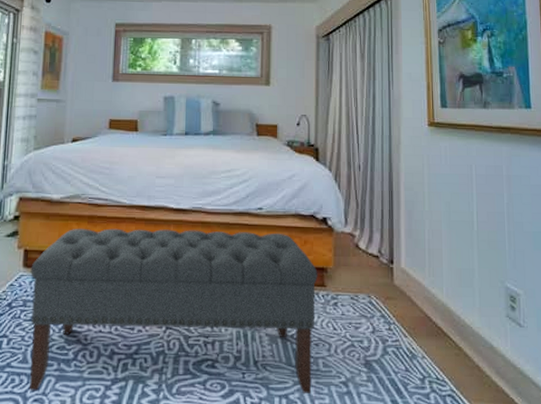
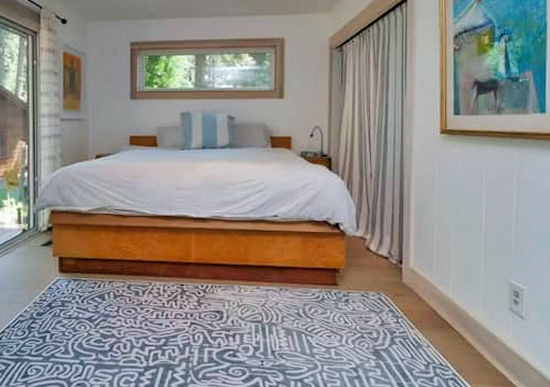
bench: present [28,228,318,395] -> none [66,237,330,379]

